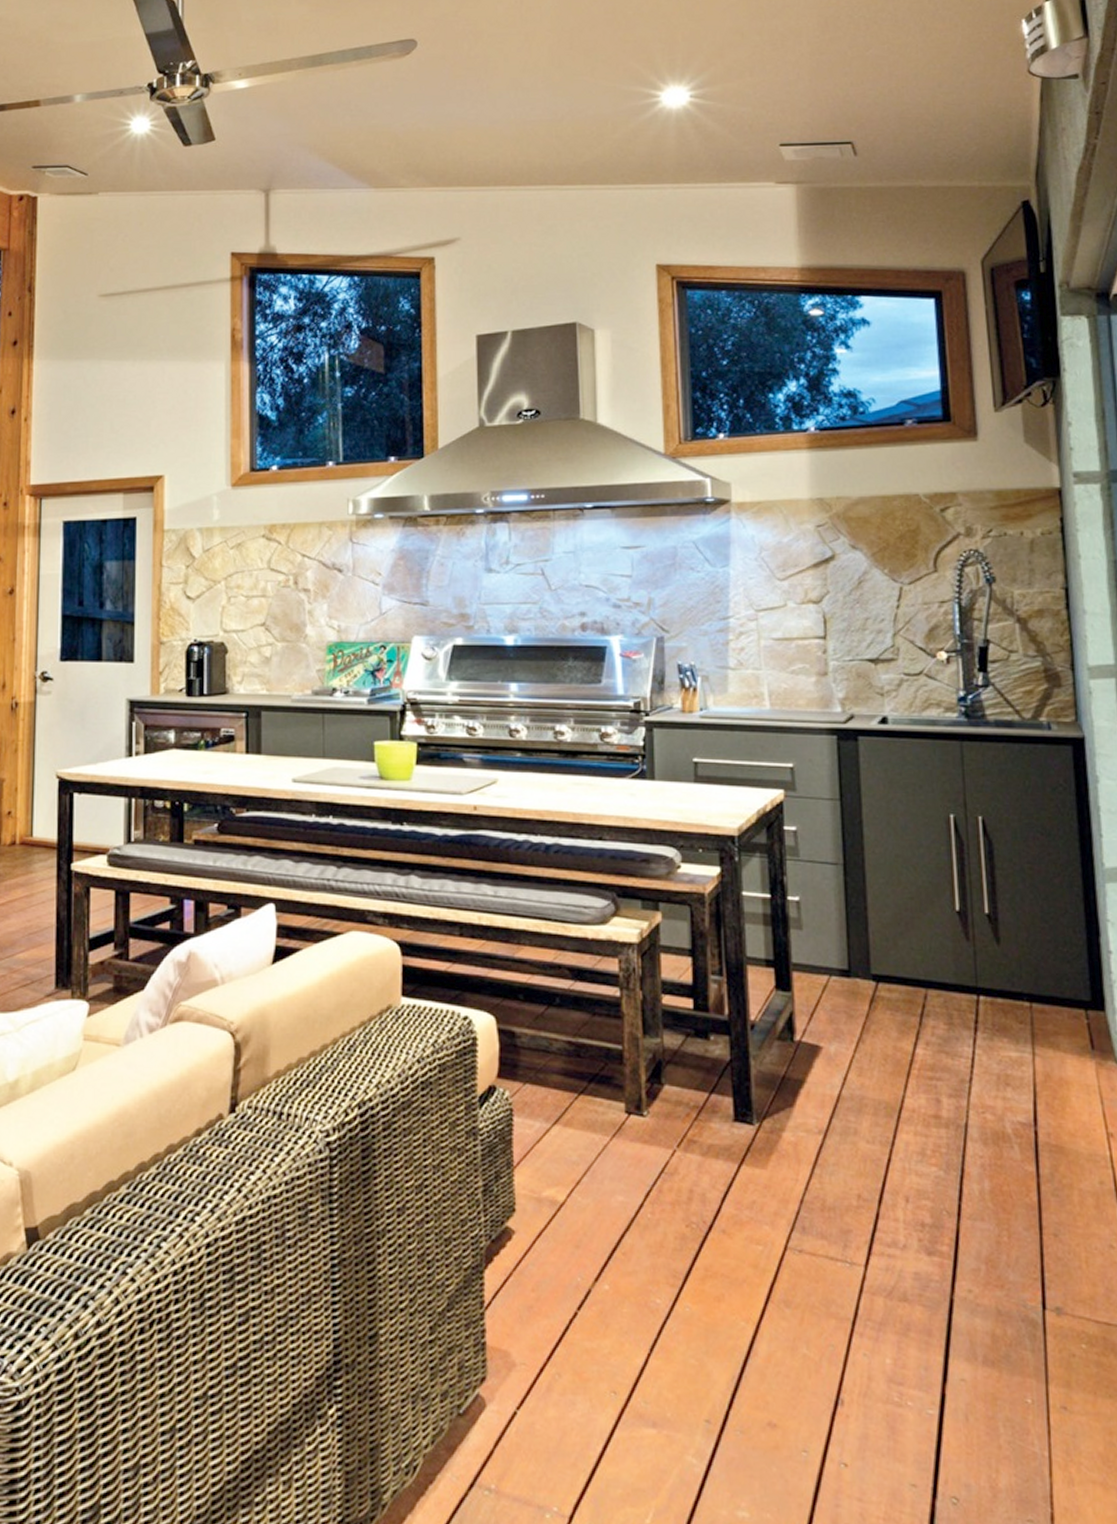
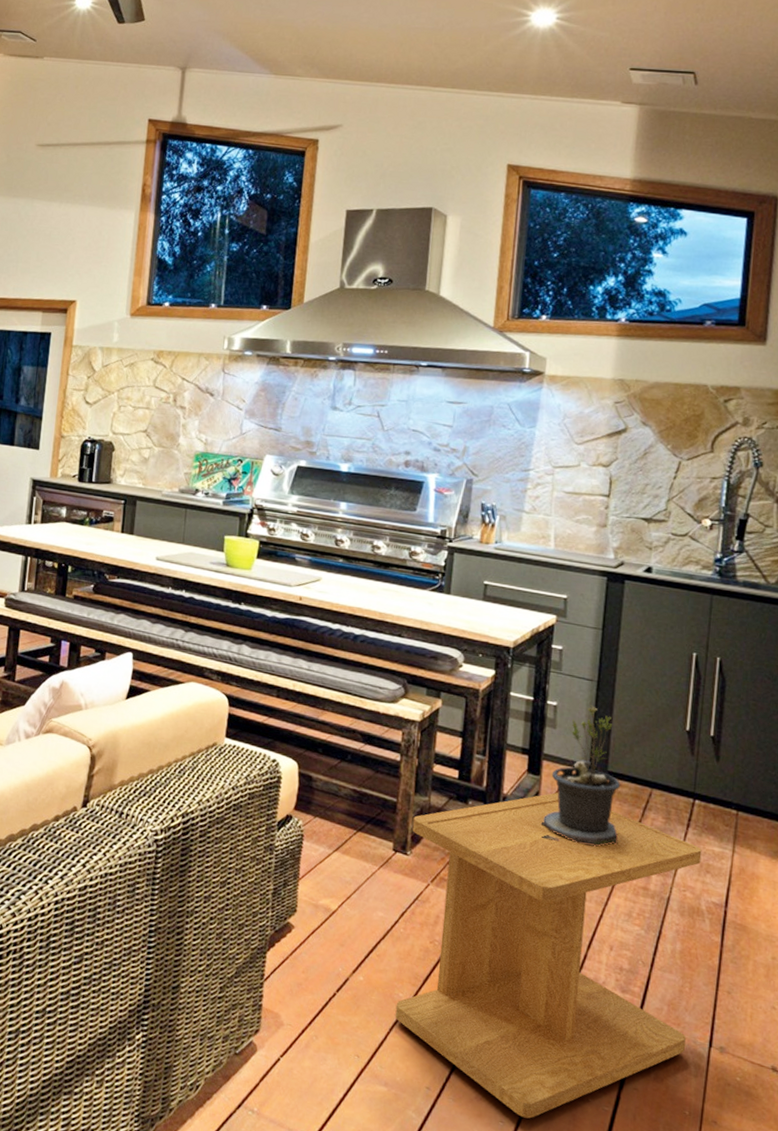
side table: none [645,1010,1015,1441] -> present [395,792,702,1119]
potted plant: none [800,895,896,1072] -> present [540,705,621,847]

